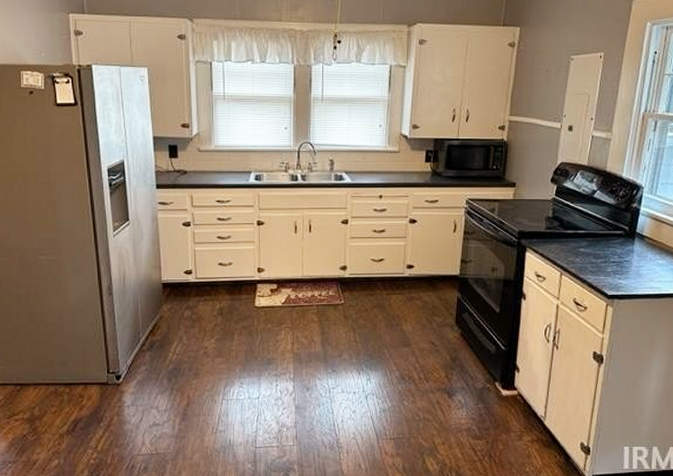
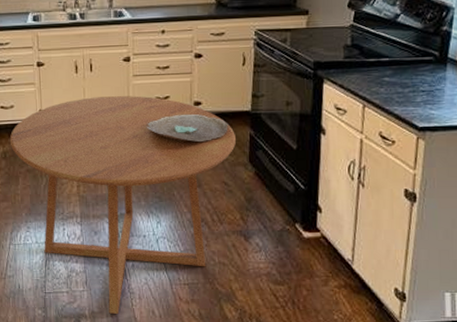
dining table: none [226,257,444,468] -> present [9,96,236,314]
decorative bowl: none [360,276,438,303] -> present [146,114,229,142]

